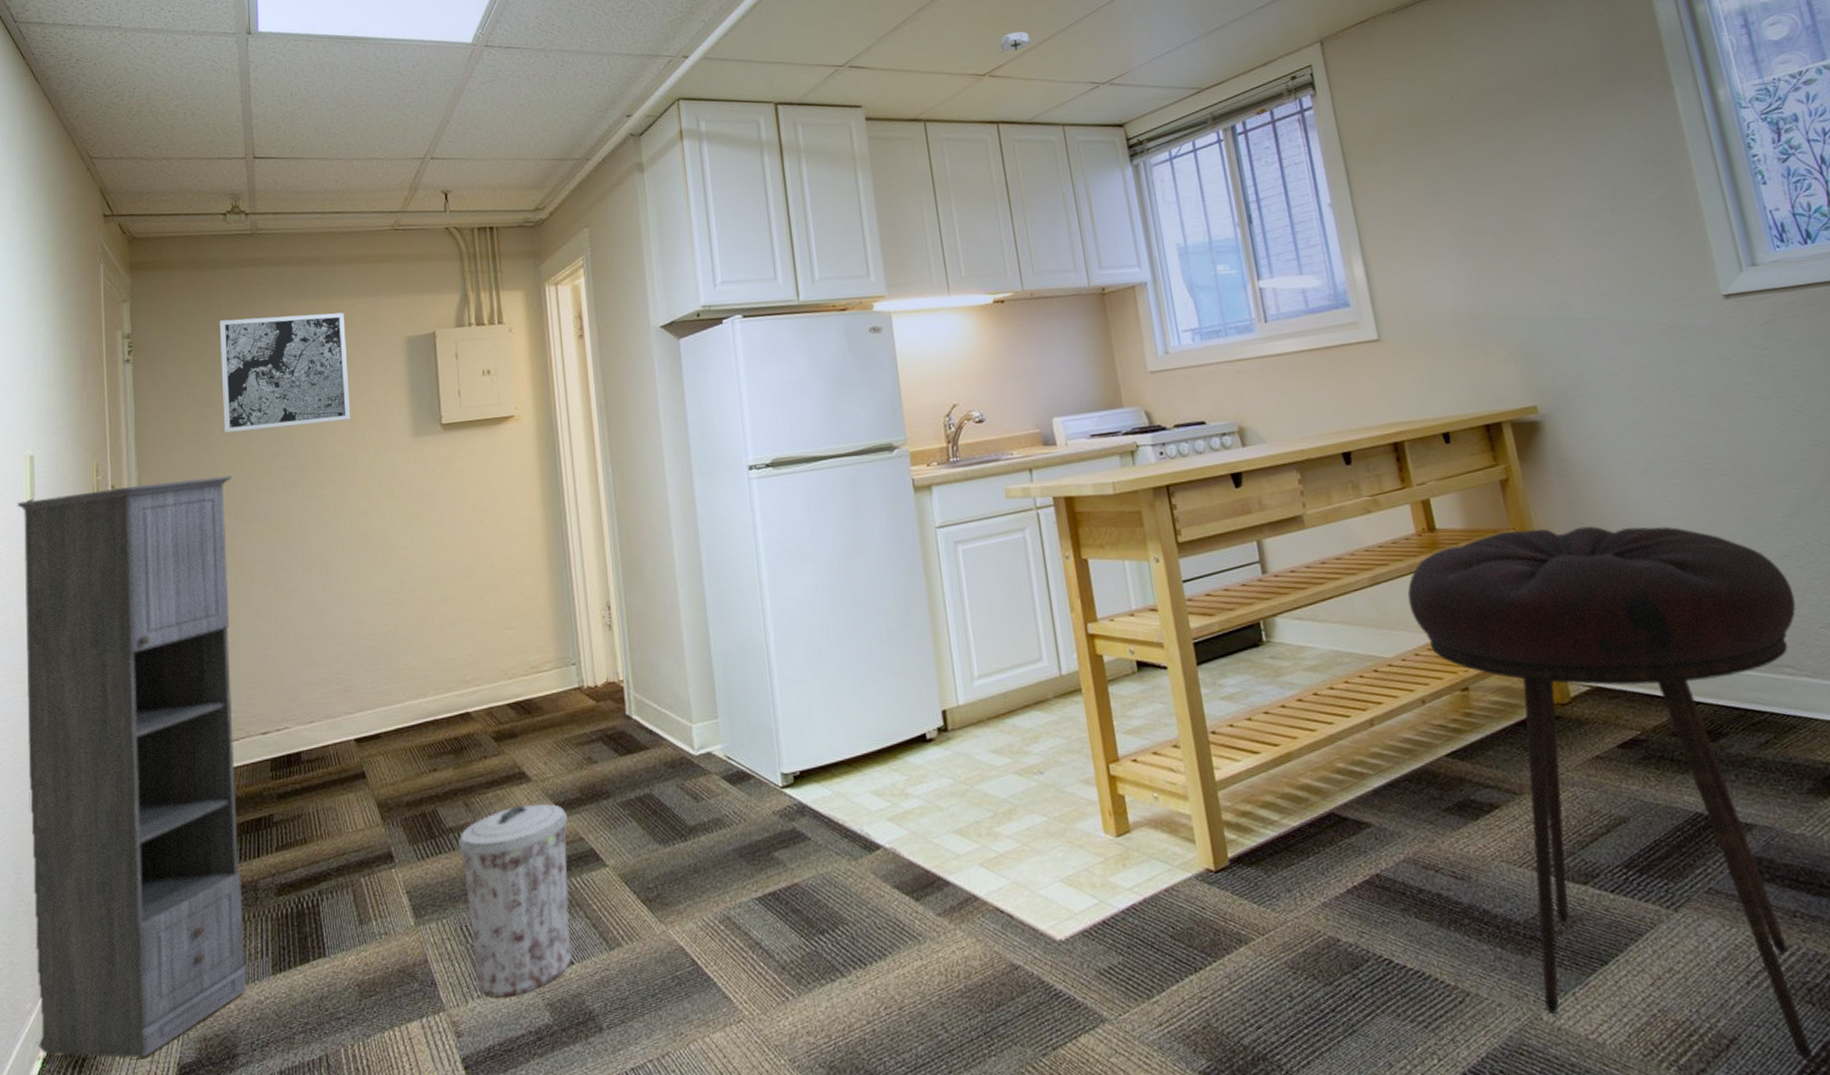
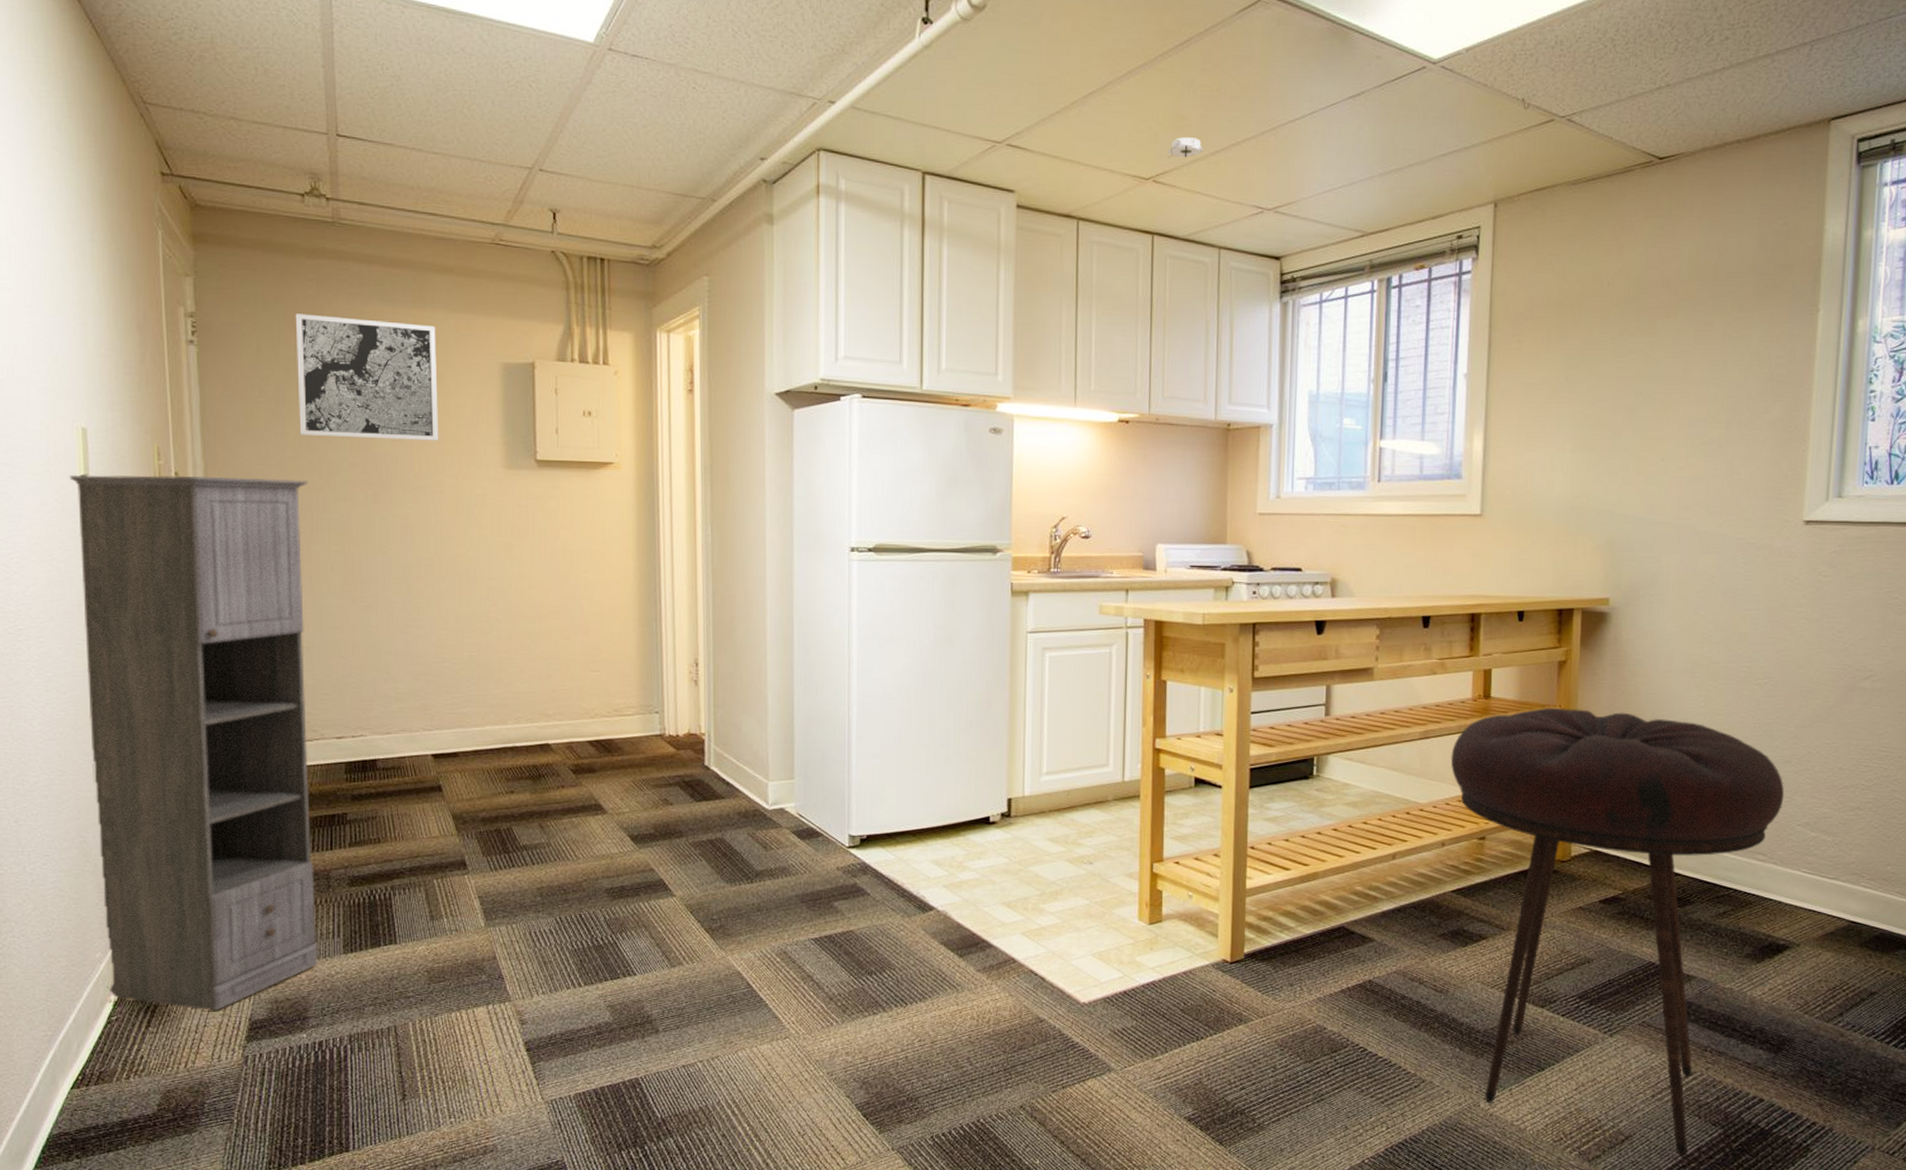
trash can: present [458,803,573,998] -> none [532,834,640,996]

